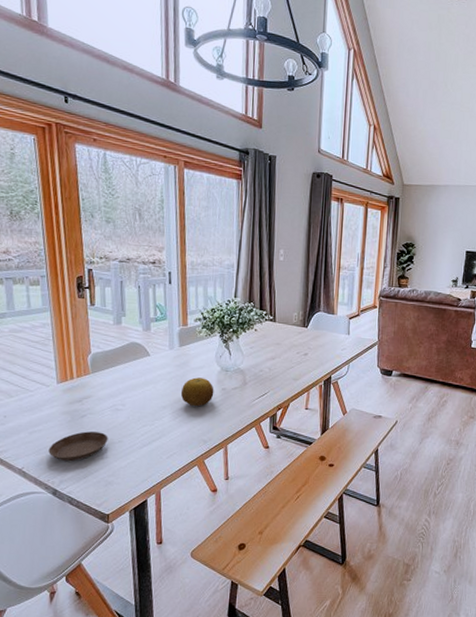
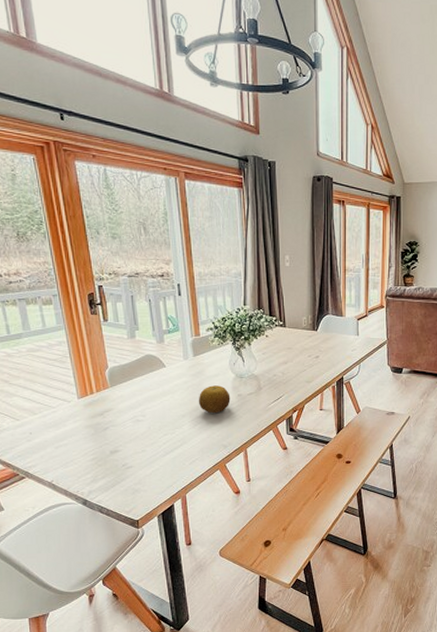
saucer: present [48,431,108,462] -> none [75,443,132,473]

